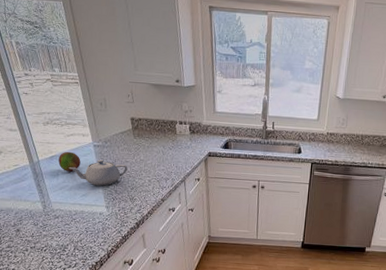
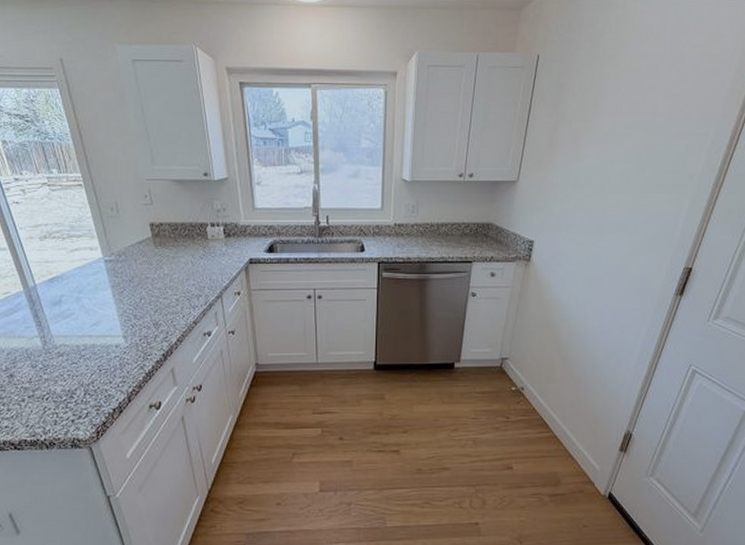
fruit: present [58,151,81,172] -> none [60,270,89,296]
teapot: present [69,159,128,186] -> none [74,277,149,312]

